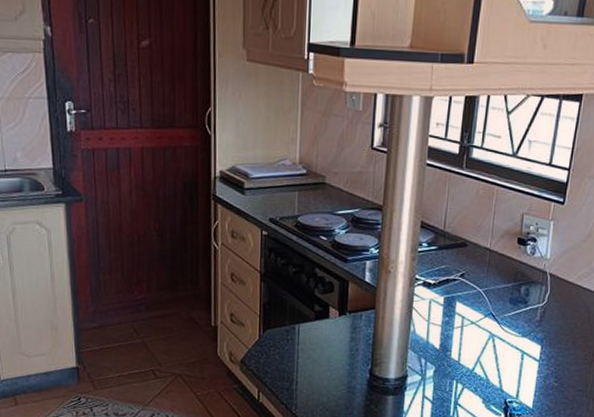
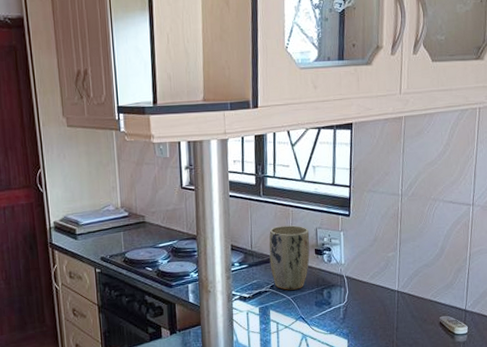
plant pot: none [463,206,514,282] -> present [269,225,310,290]

